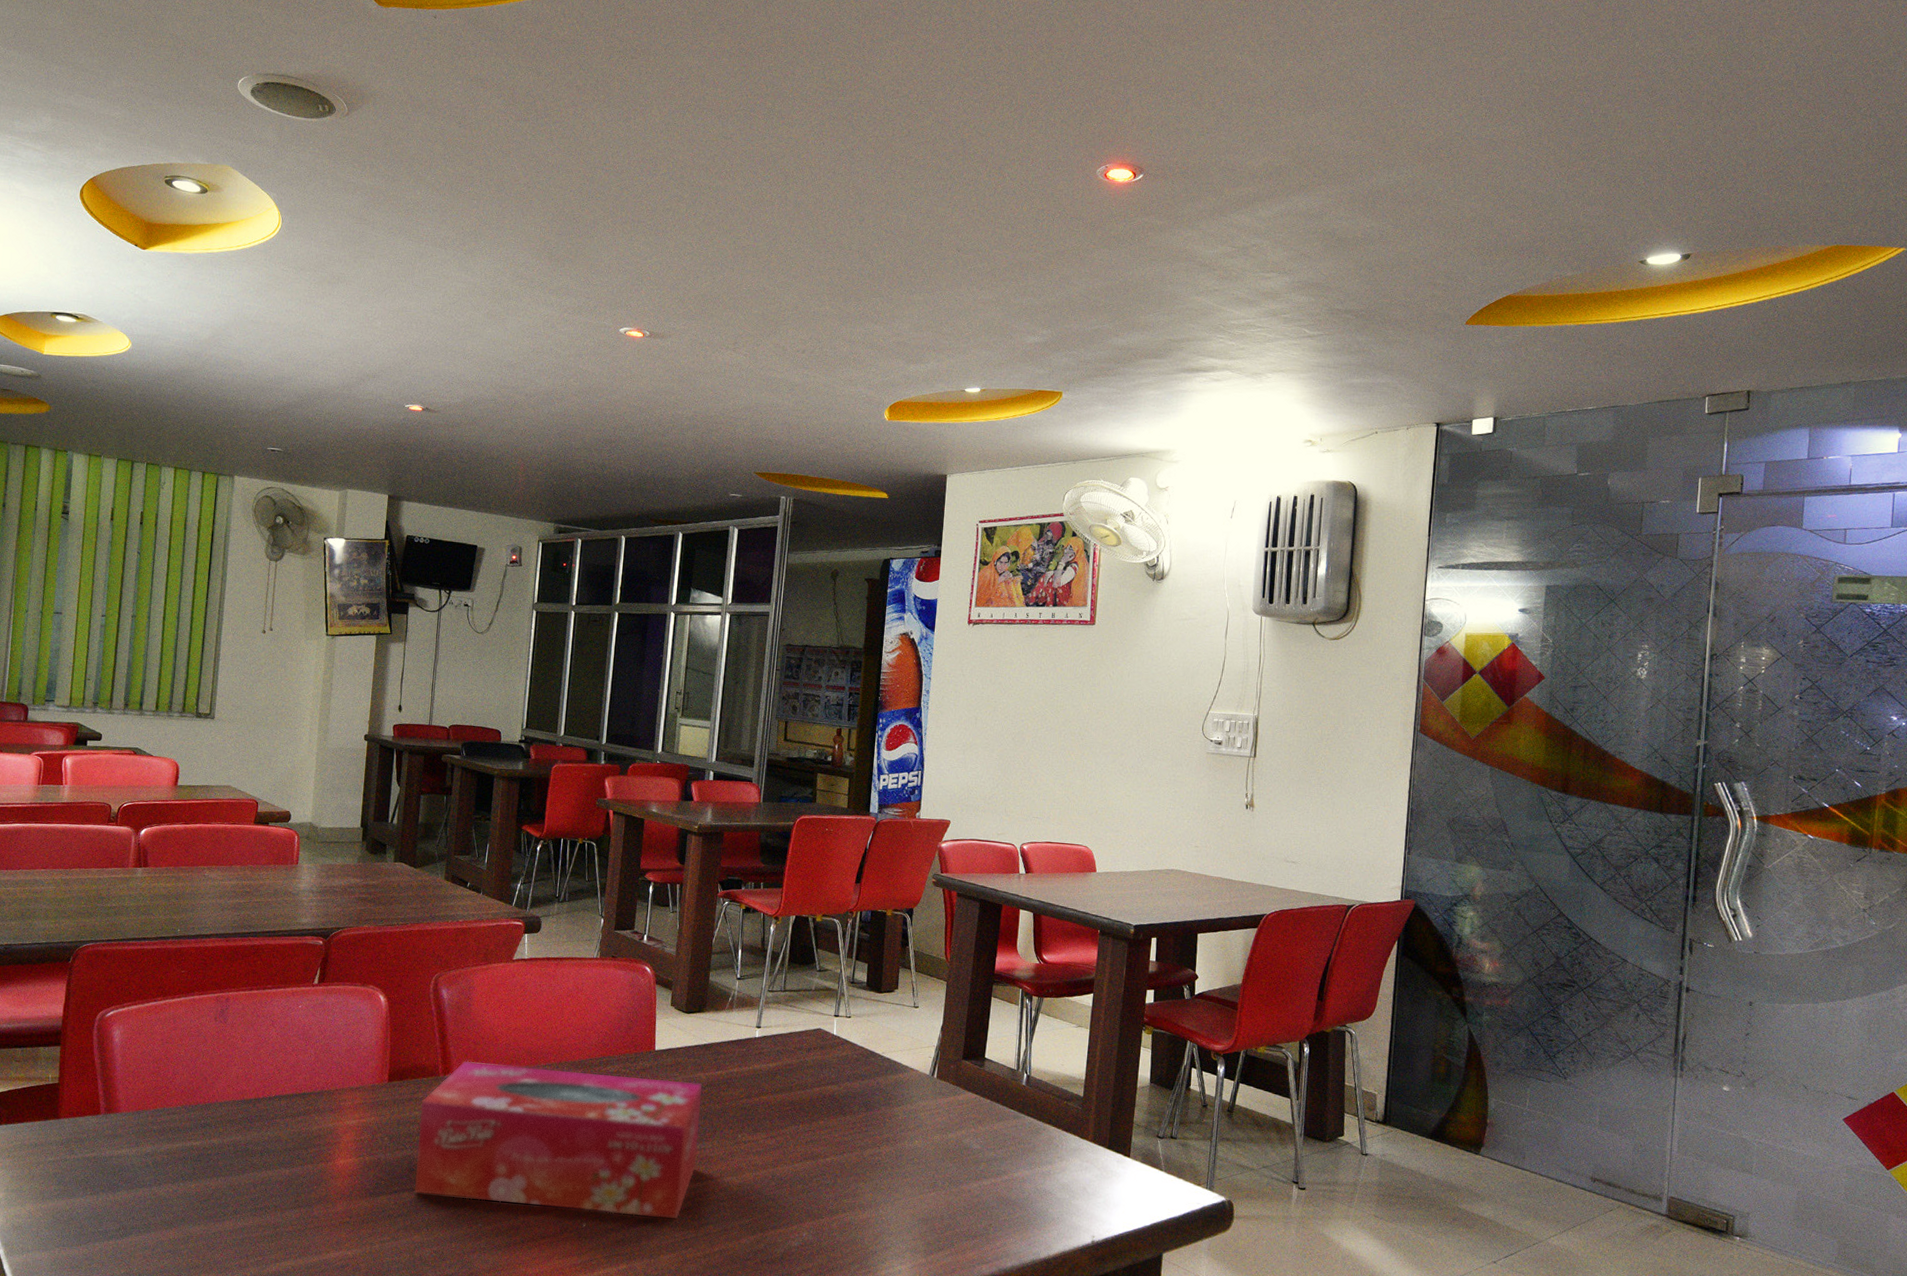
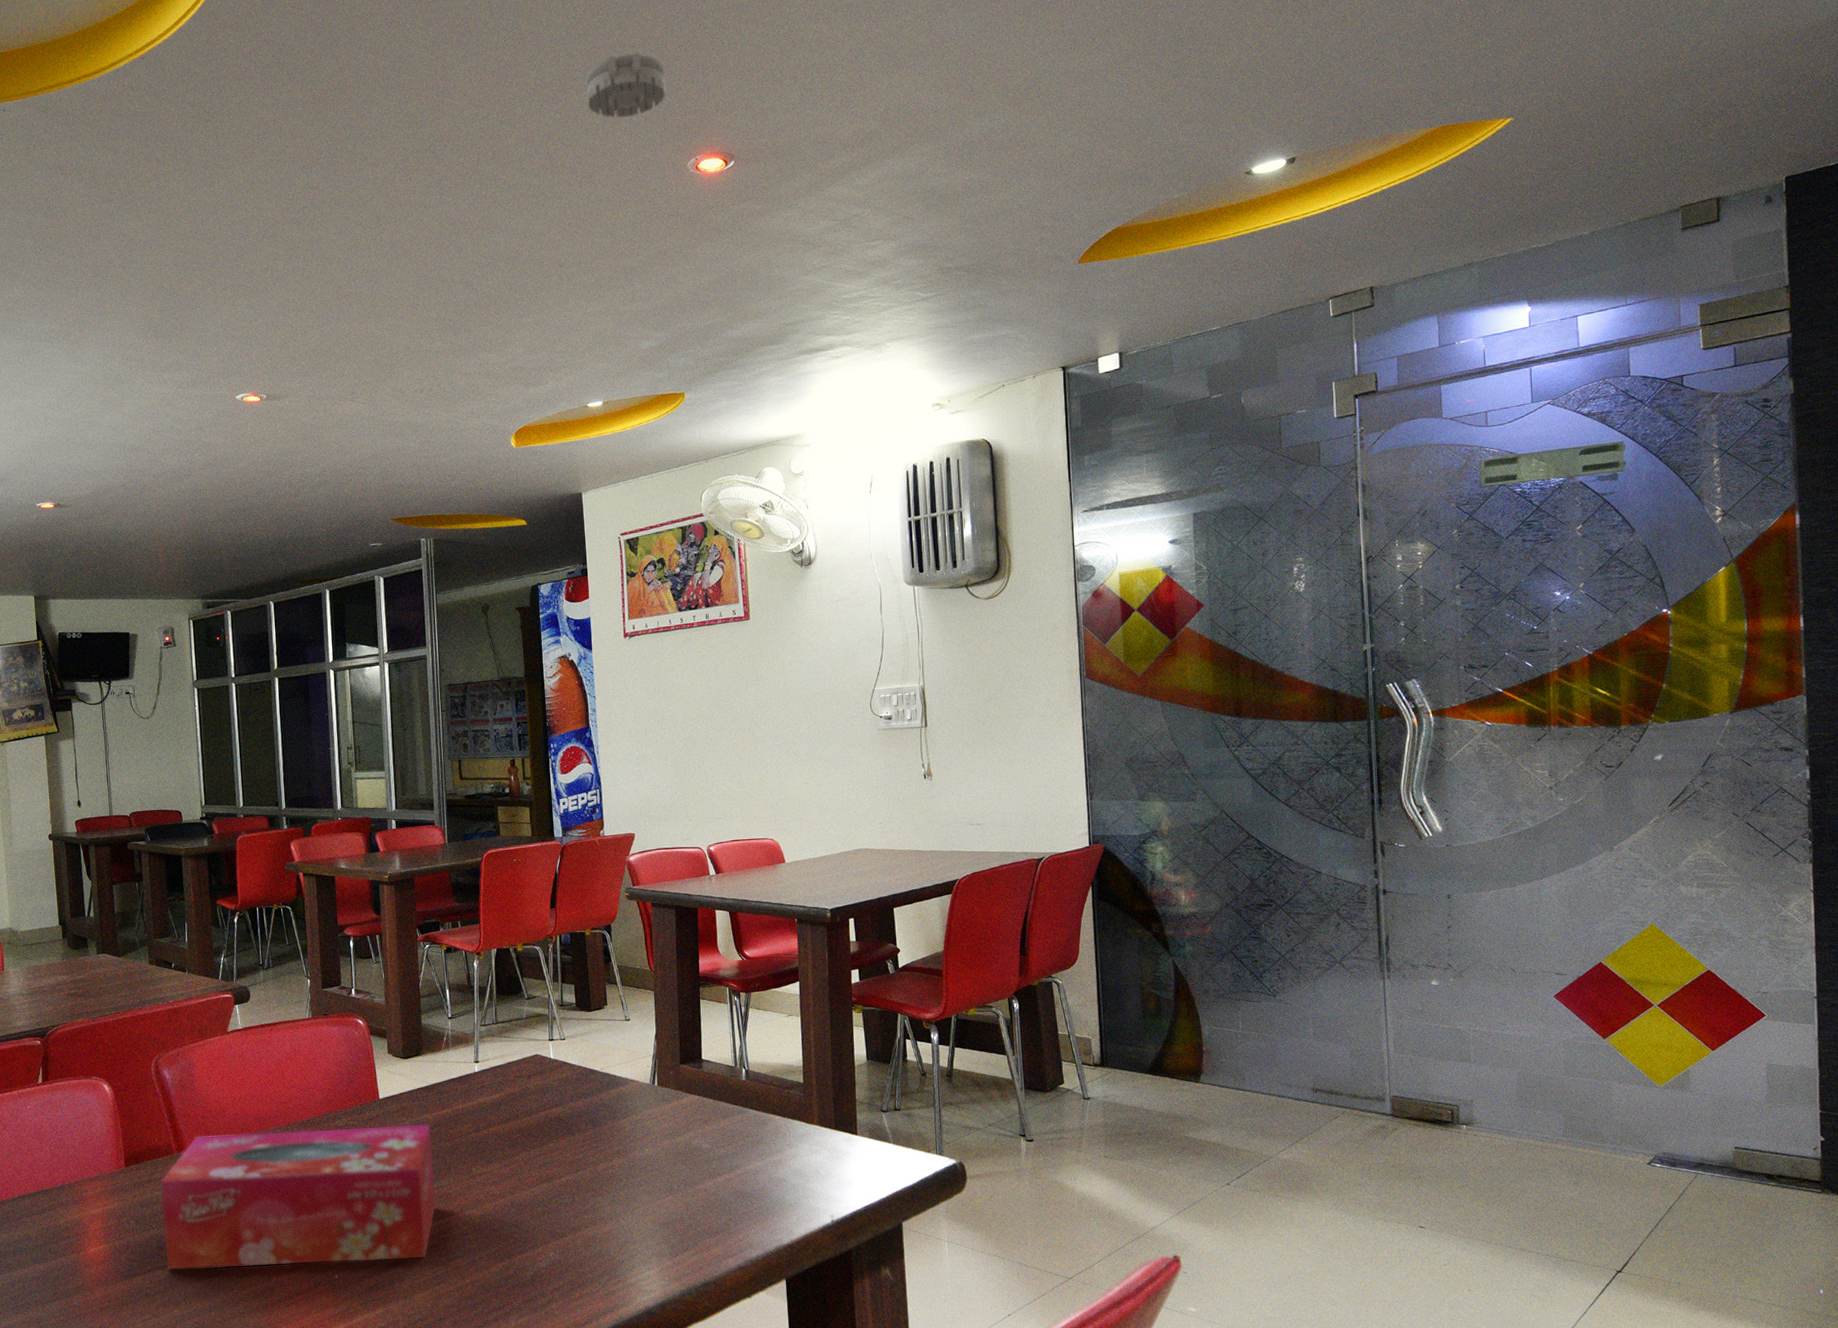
smoke detector: none [1007,55,1088,117] -> present [585,52,666,118]

